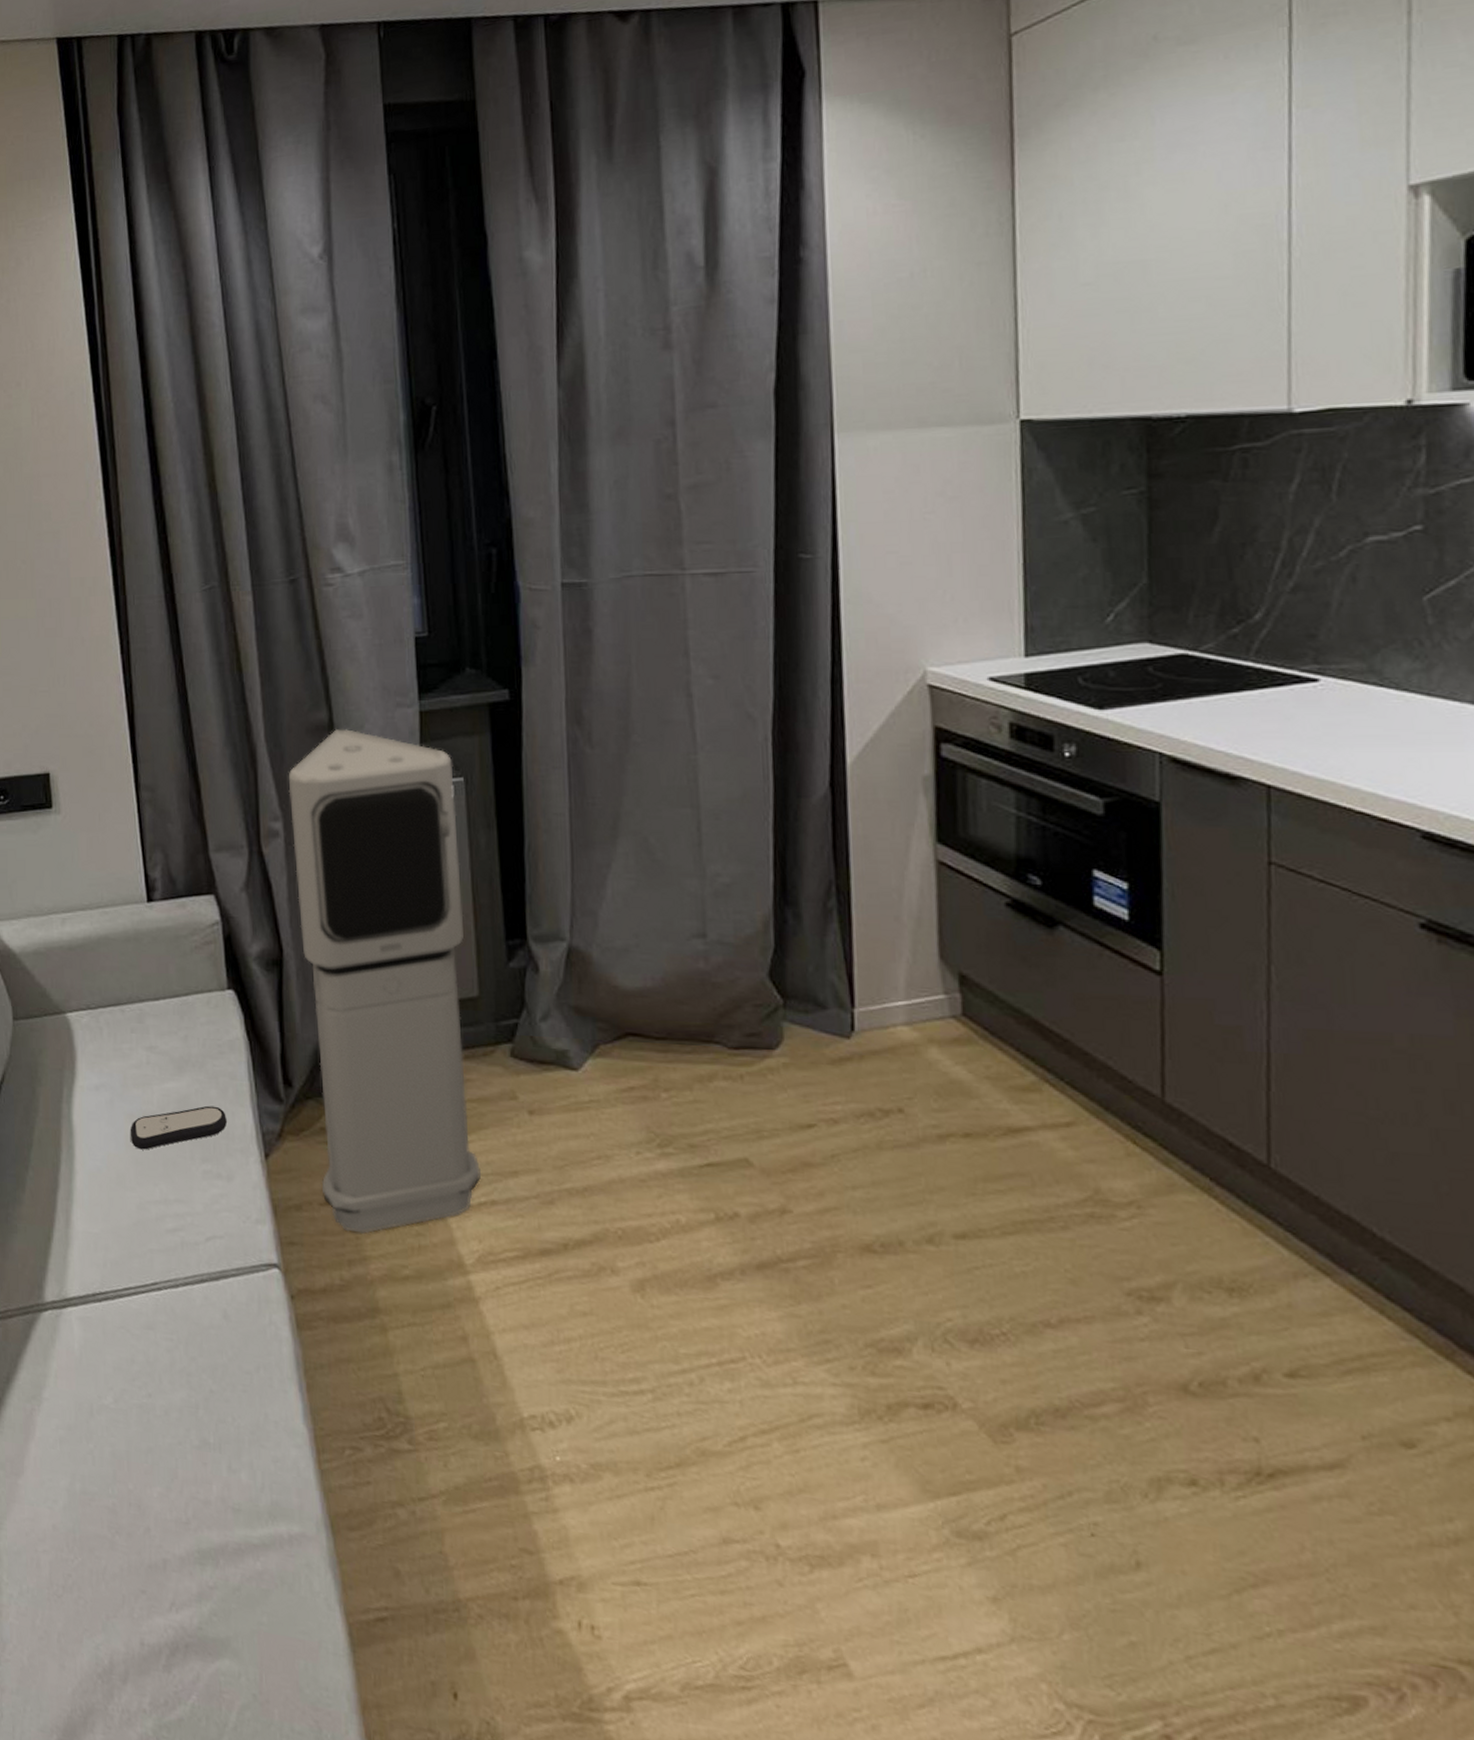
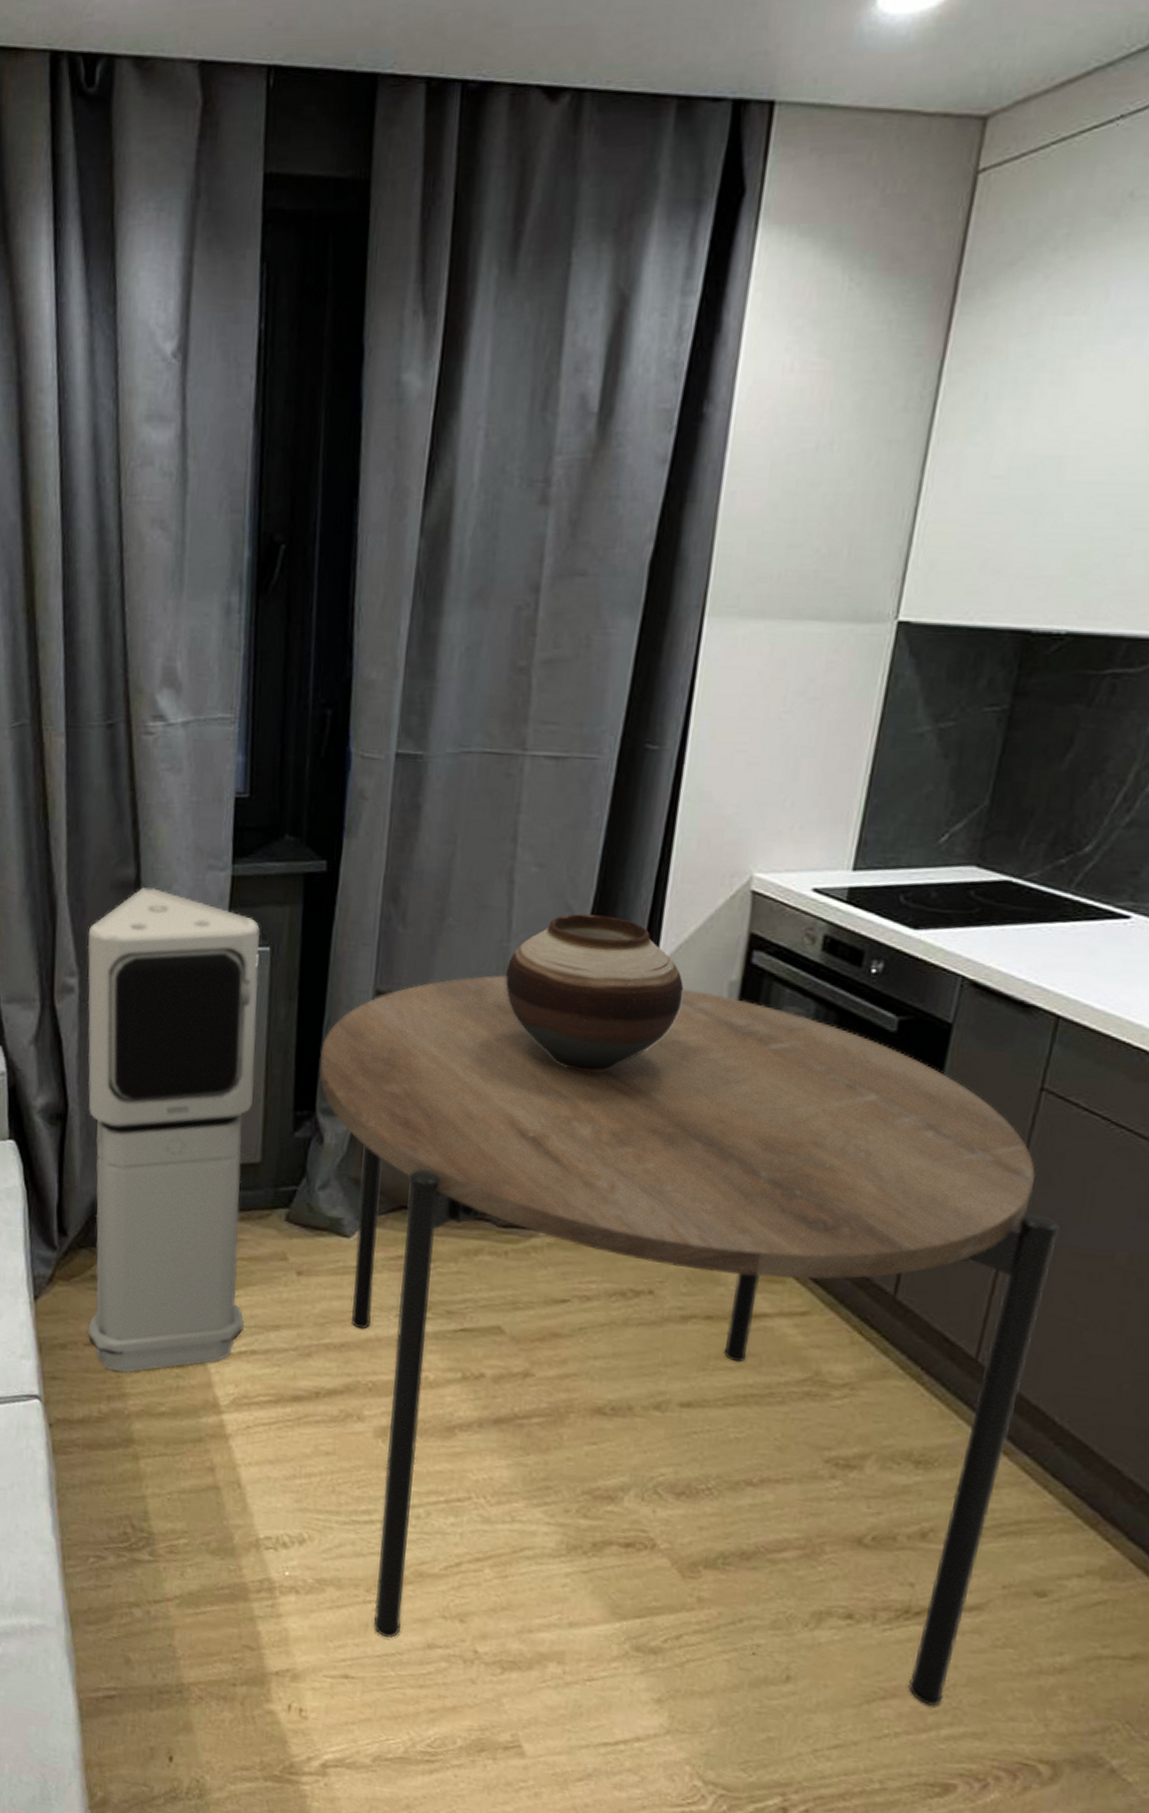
dining table: none [525,787,1326,1594] -> present [319,975,1059,1706]
vase: none [697,721,879,878] -> present [505,914,684,1071]

